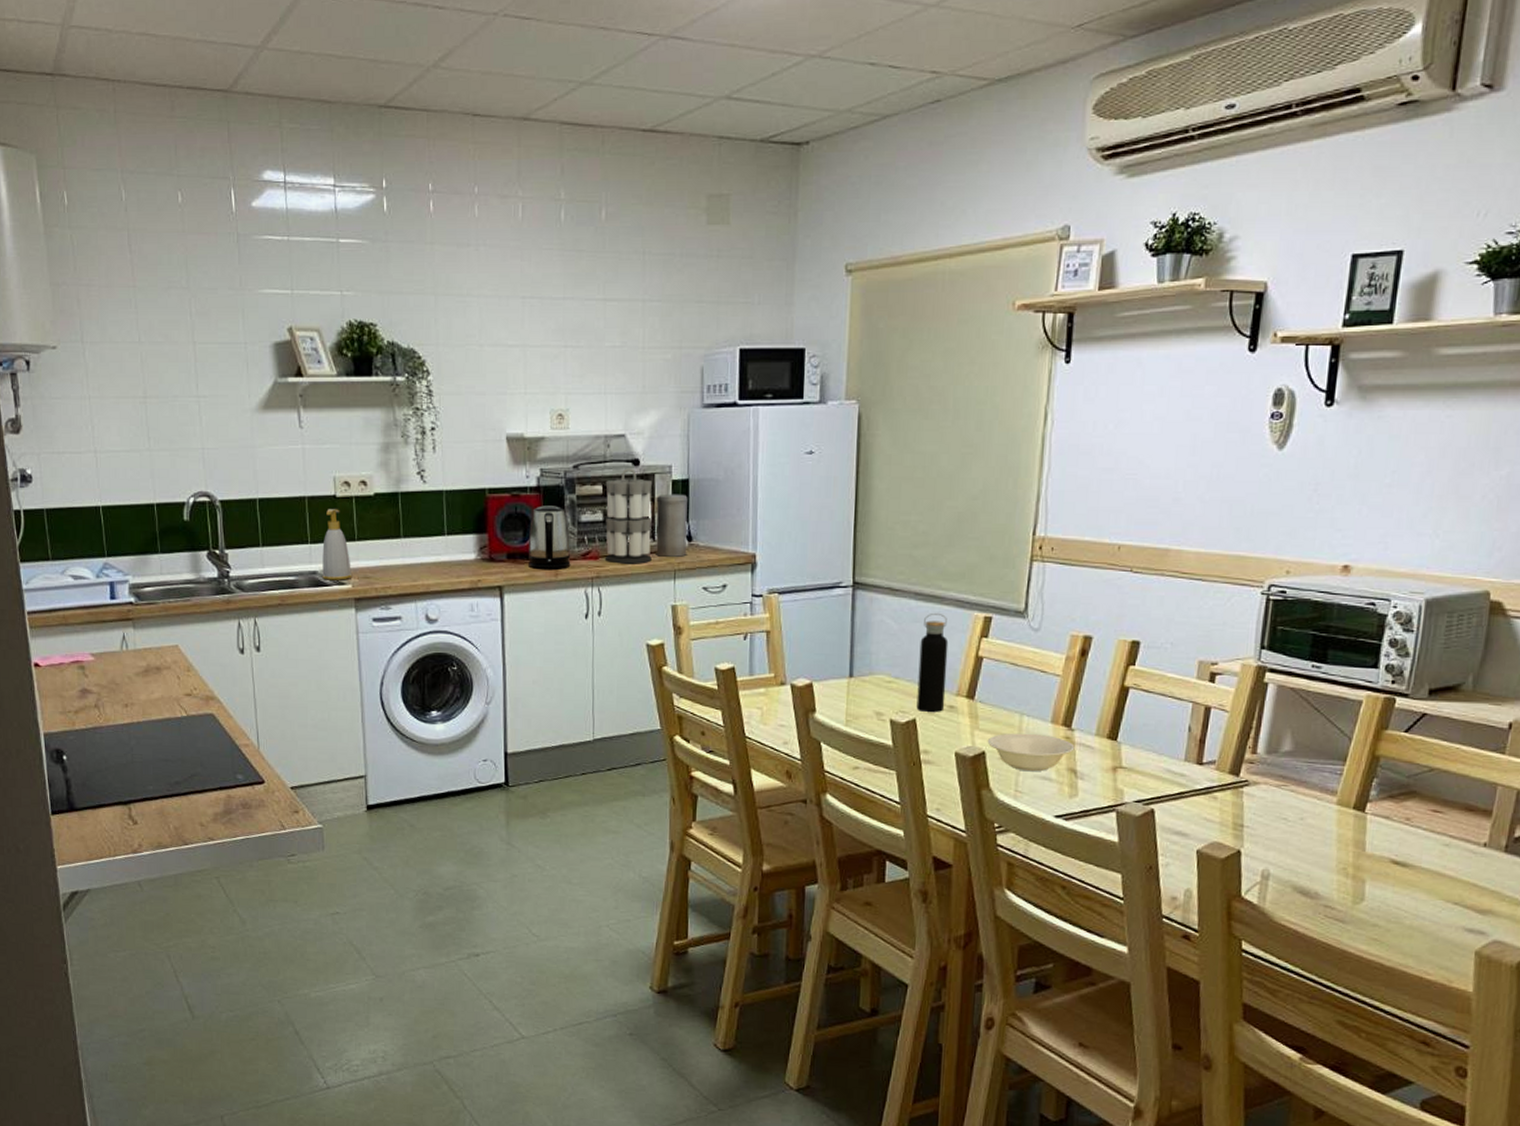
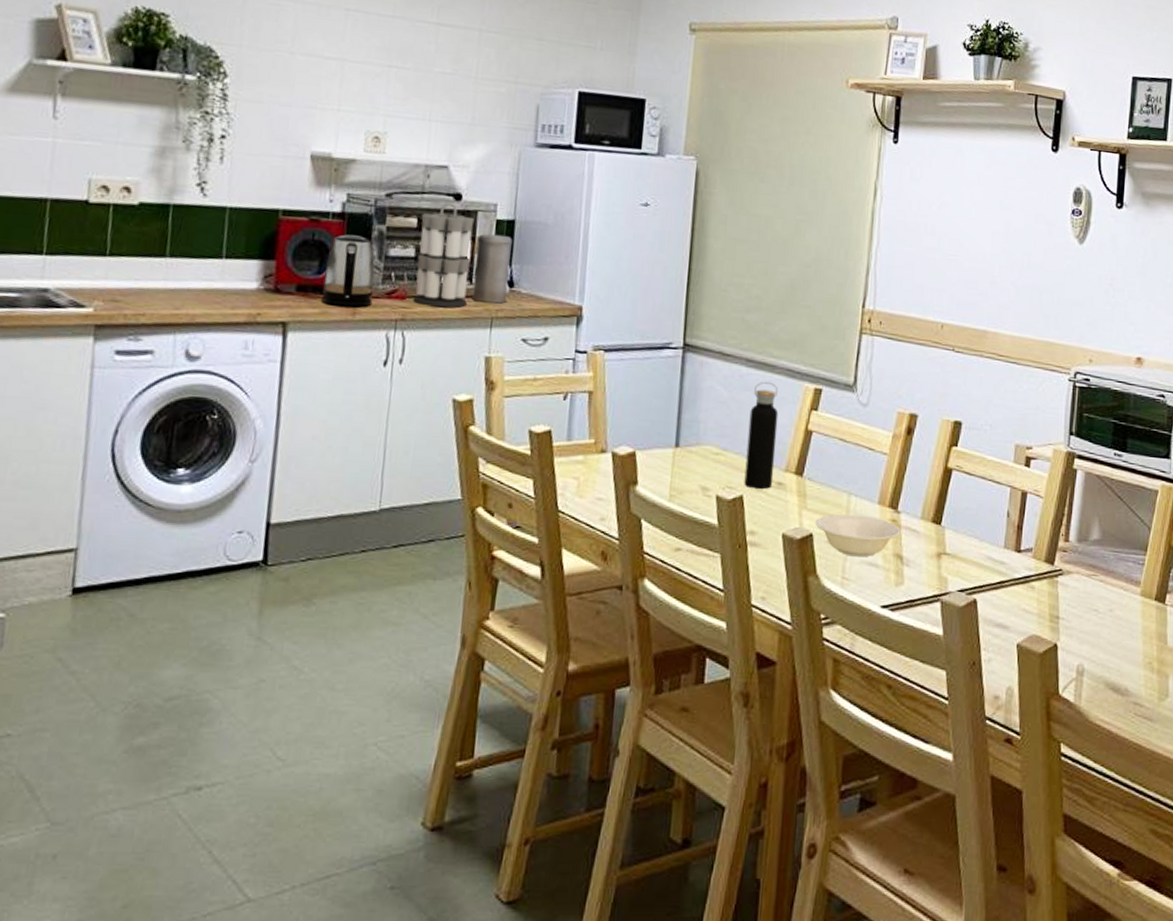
soap bottle: present [322,509,353,581] -> none [55,216,97,303]

